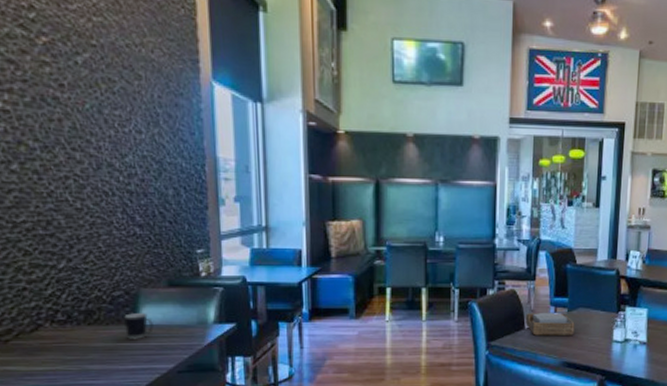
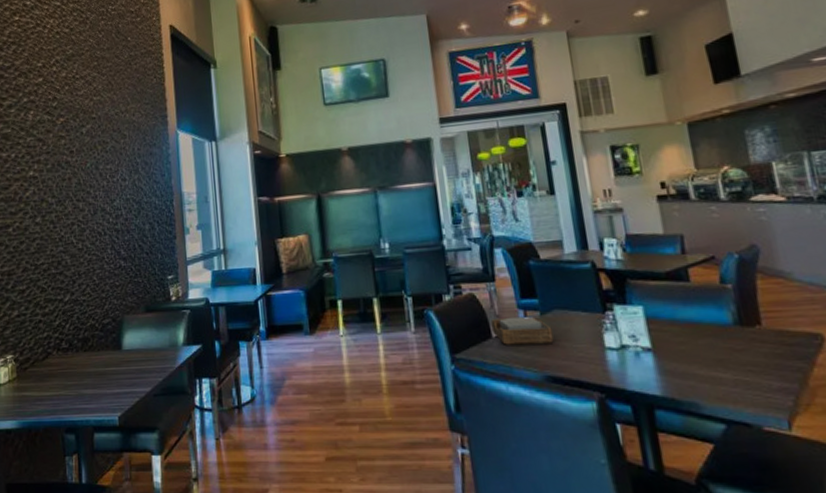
mug: present [124,313,154,339] -> none [111,338,134,364]

